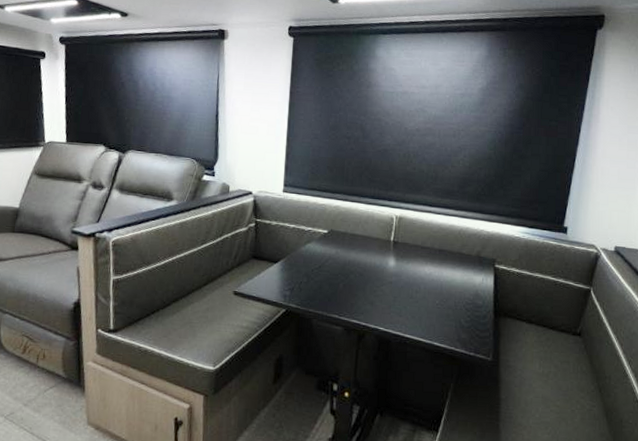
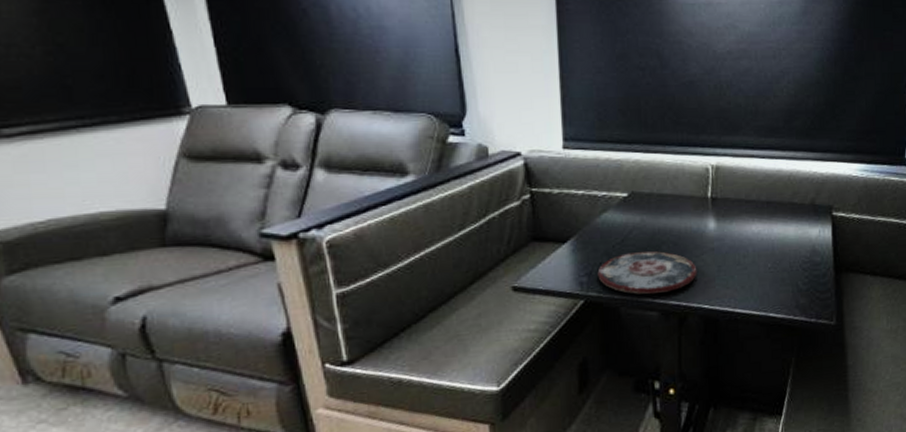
plate: none [298,277,377,313] -> present [597,251,697,295]

